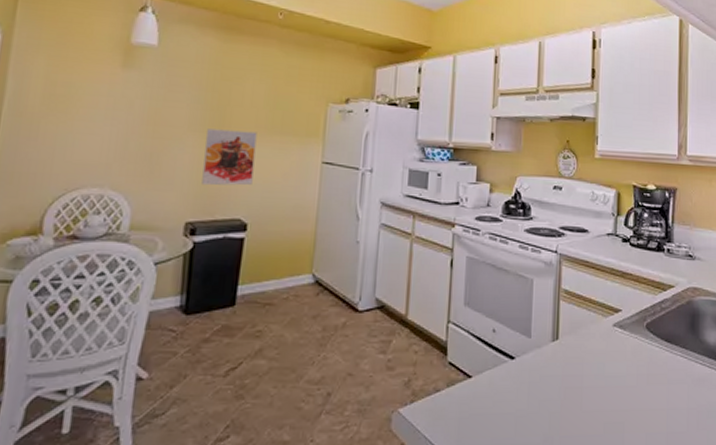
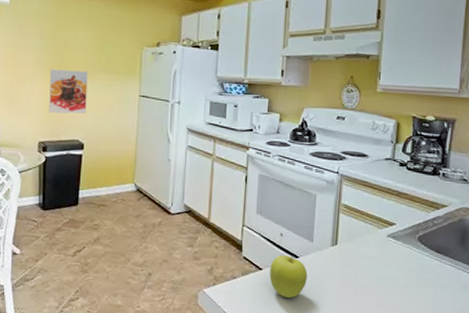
fruit: none [480,357,525,413] -> present [269,255,308,299]

